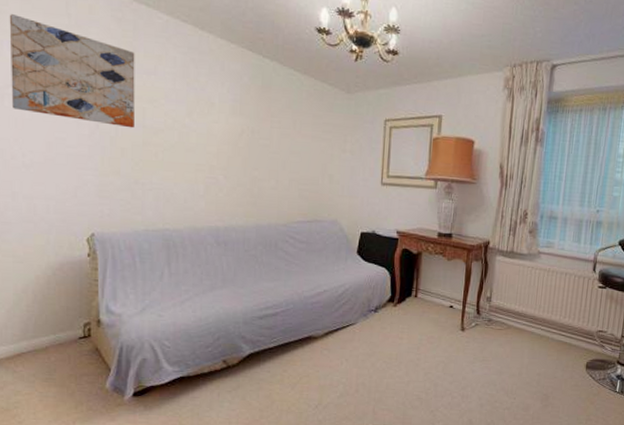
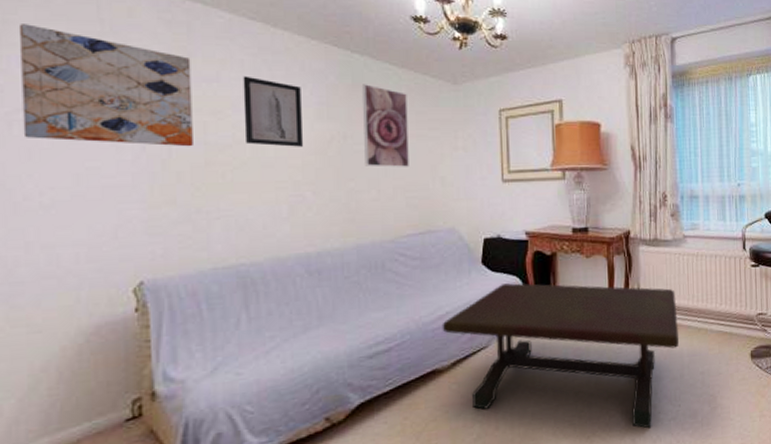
wall art: none [173,71,220,137] -> present [243,75,304,147]
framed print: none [268,86,307,163] -> present [361,84,409,167]
coffee table: none [319,273,524,413] -> present [442,283,679,429]

